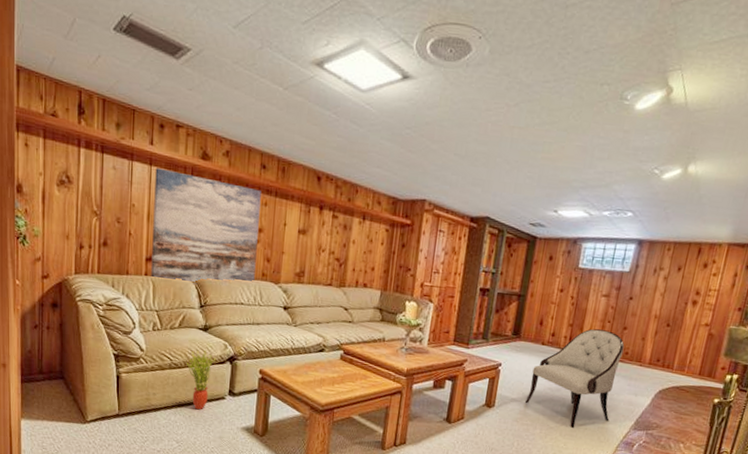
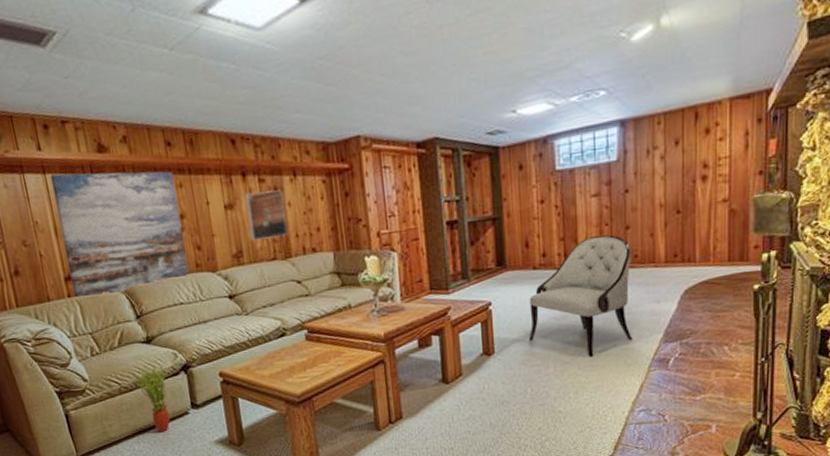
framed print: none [314,223,350,268] -> present [245,190,288,240]

